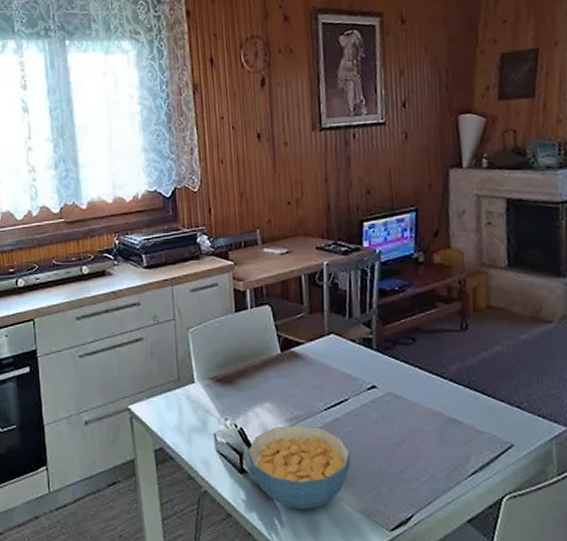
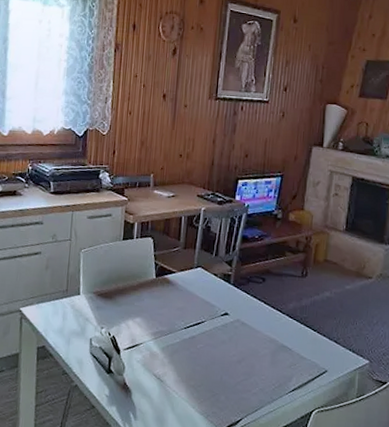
cereal bowl: present [247,424,351,510] -> none [116,337,200,408]

